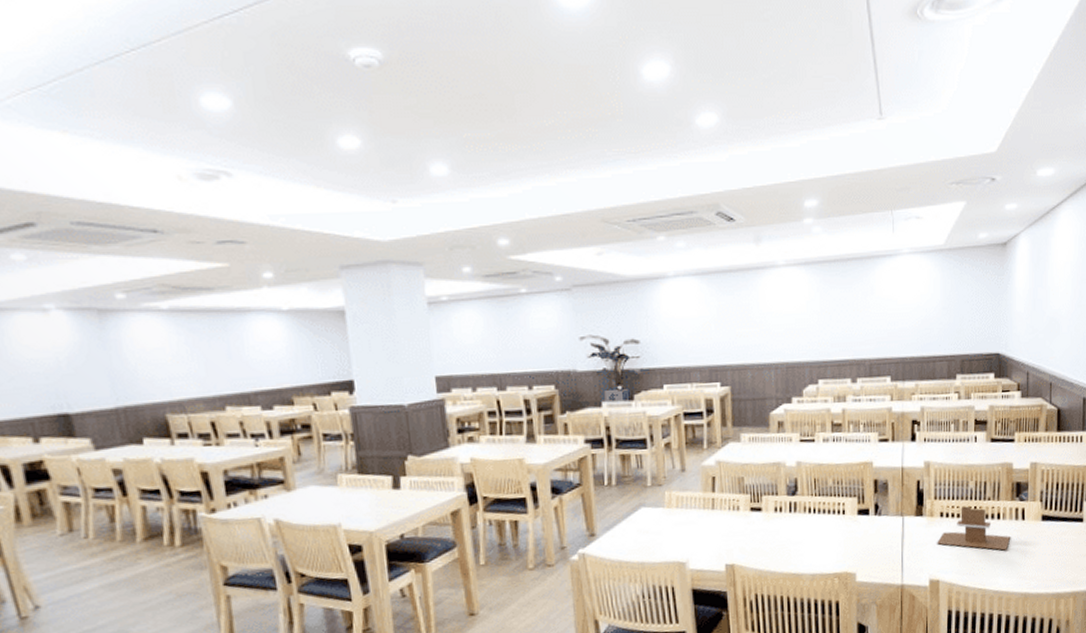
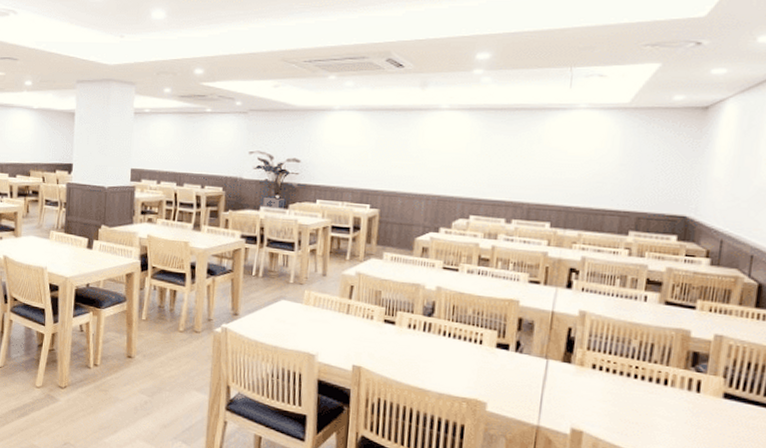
napkin holder: present [937,506,1011,551] -> none [585,363,680,419]

